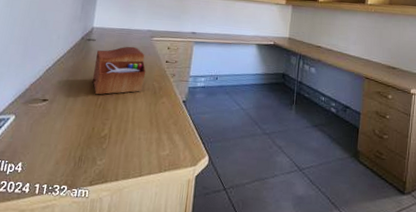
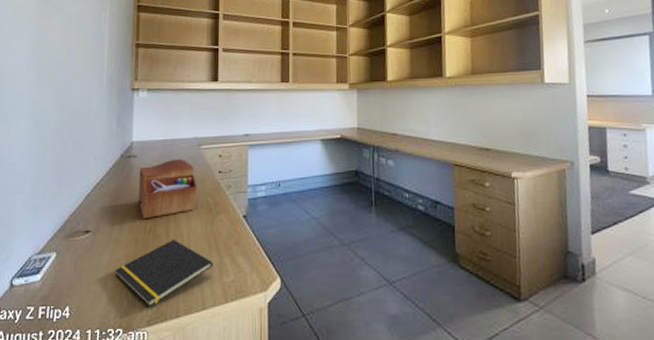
notepad: none [66,115,152,170] -> present [115,240,213,307]

